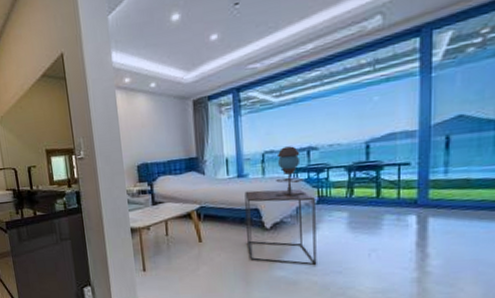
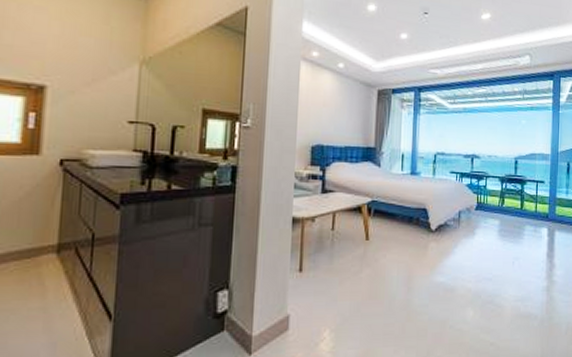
side table: present [244,189,317,265] -> none [413,190,475,271]
table lamp: present [274,146,307,198] -> none [441,151,468,202]

